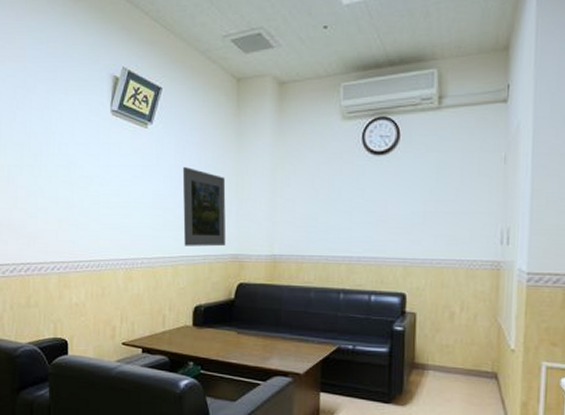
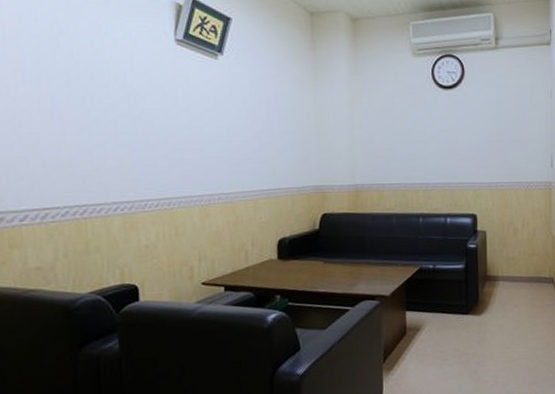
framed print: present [182,167,226,247] -> none [258,100,308,180]

